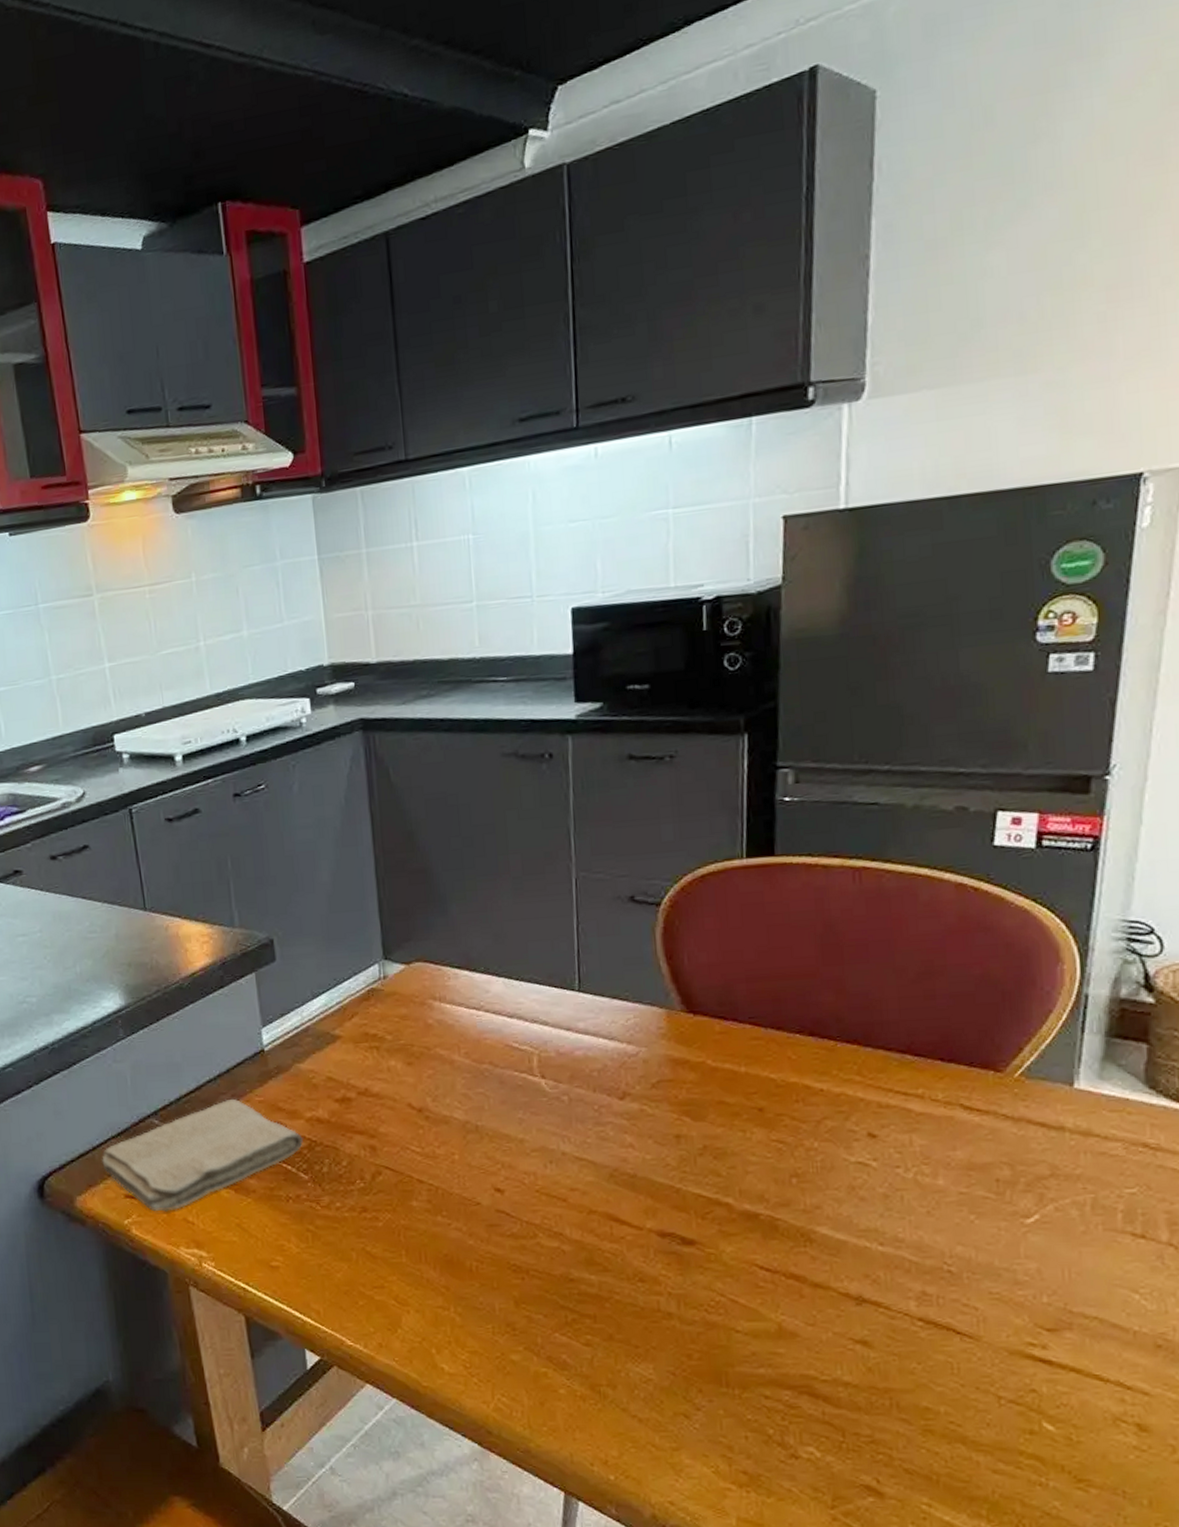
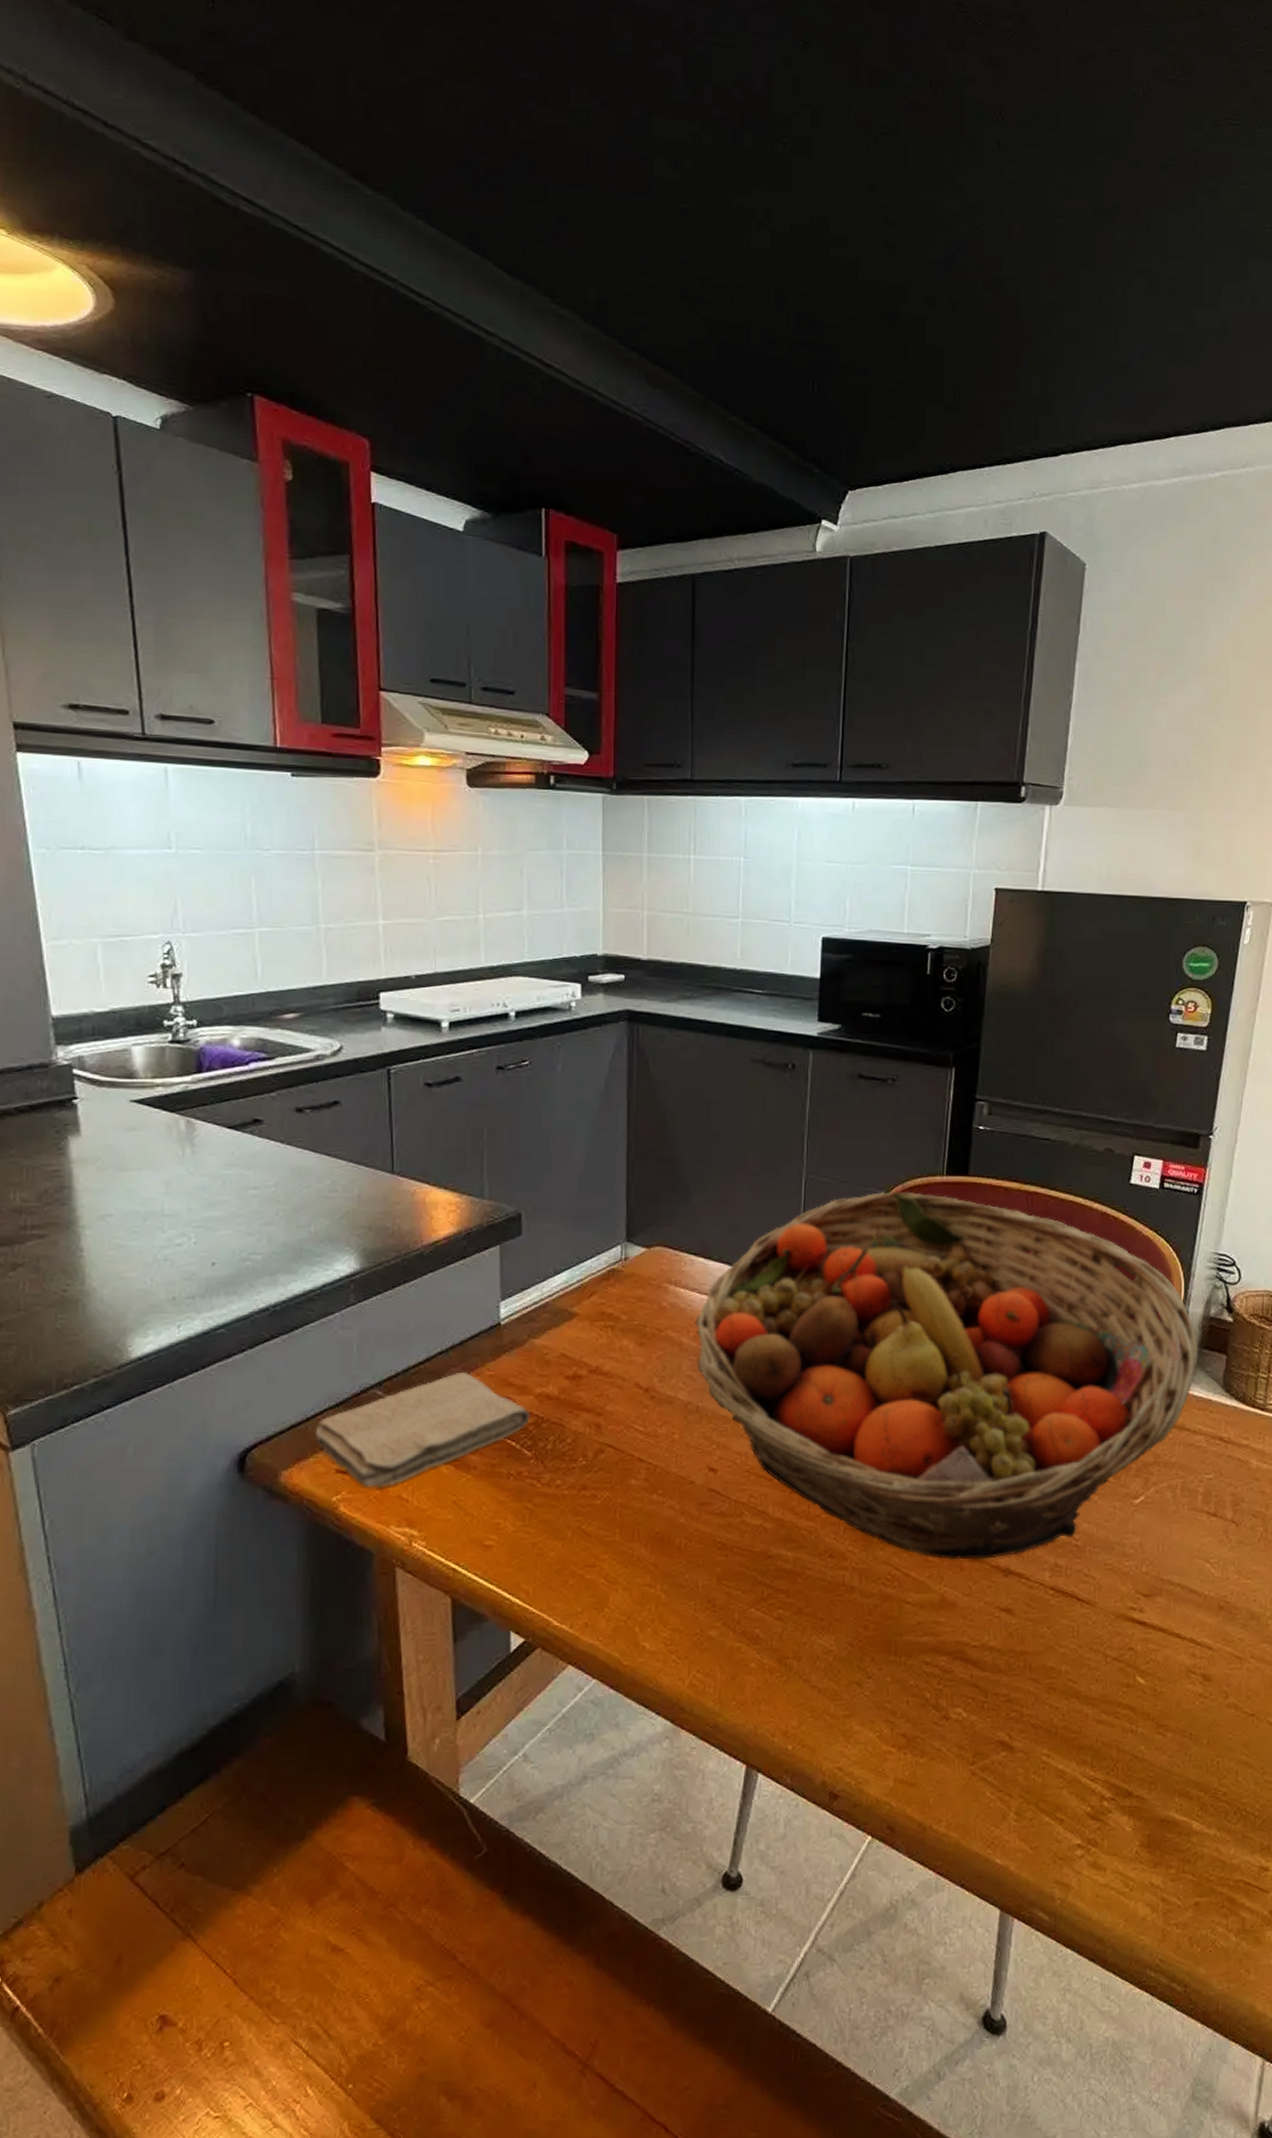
fruit basket: none [465,880,1107,1286] -> present [695,1191,1199,1560]

